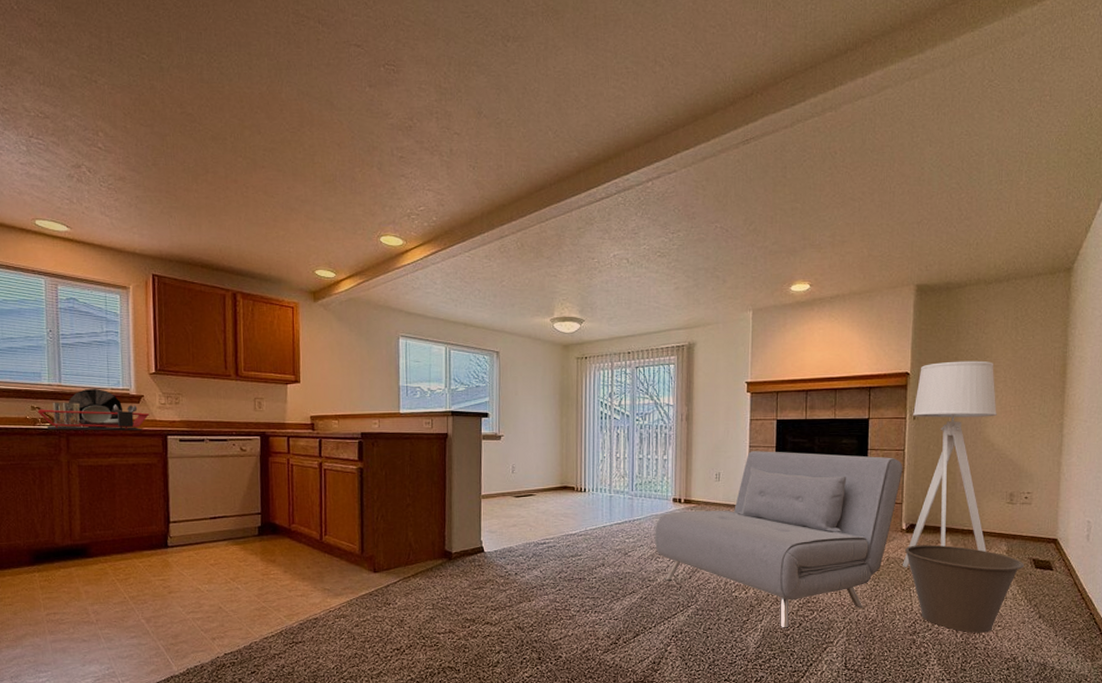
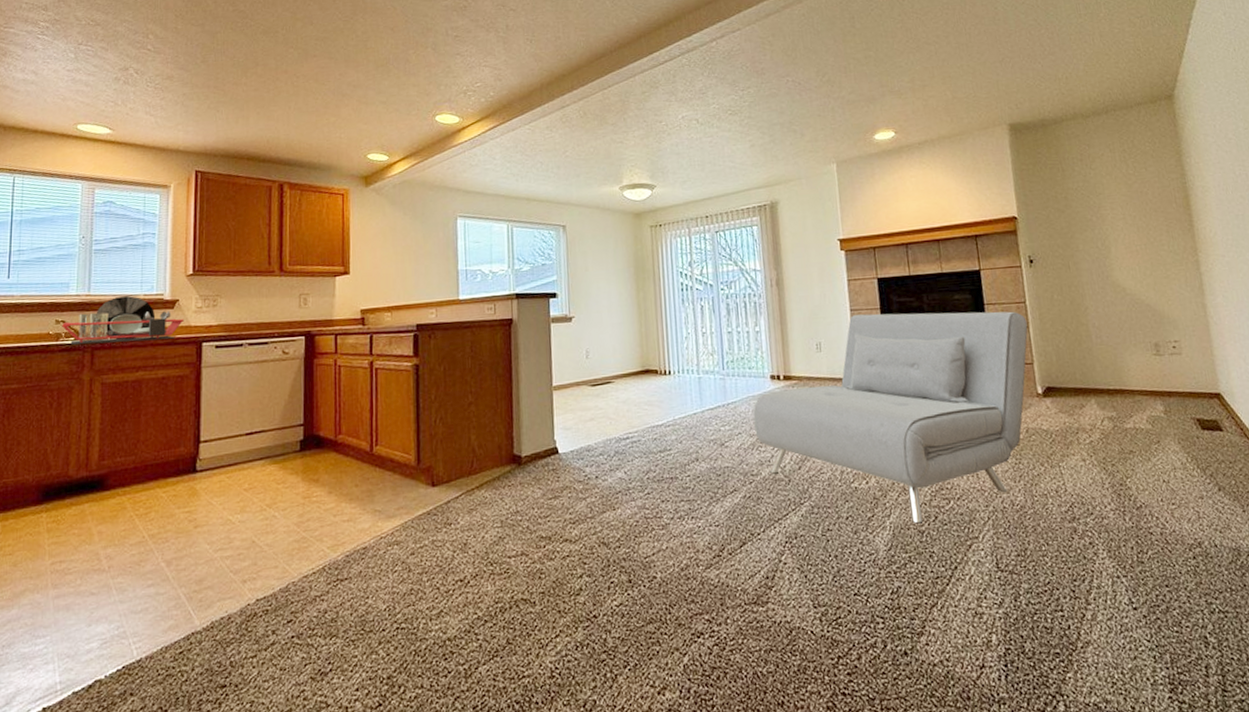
floor lamp: present [903,360,997,567] -> none [1027,198,1141,439]
basket: present [905,544,1024,633] -> none [1045,409,1188,515]

